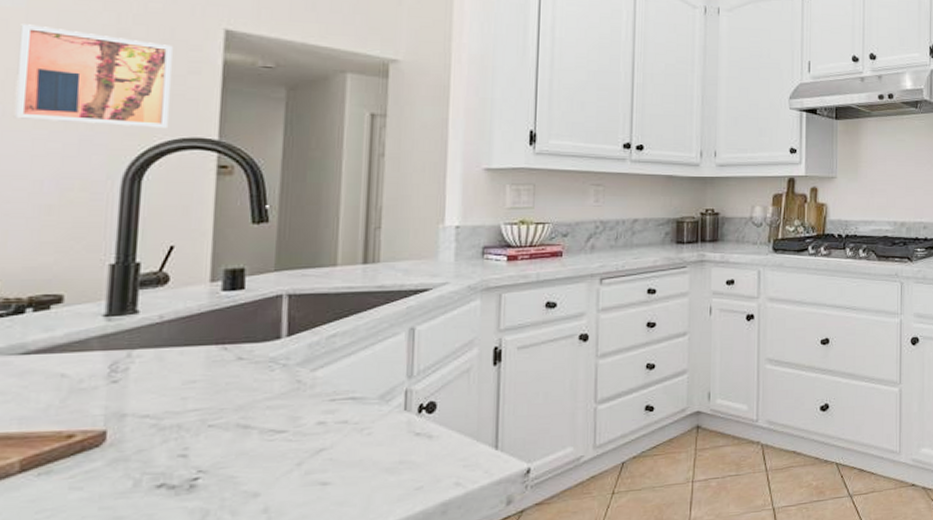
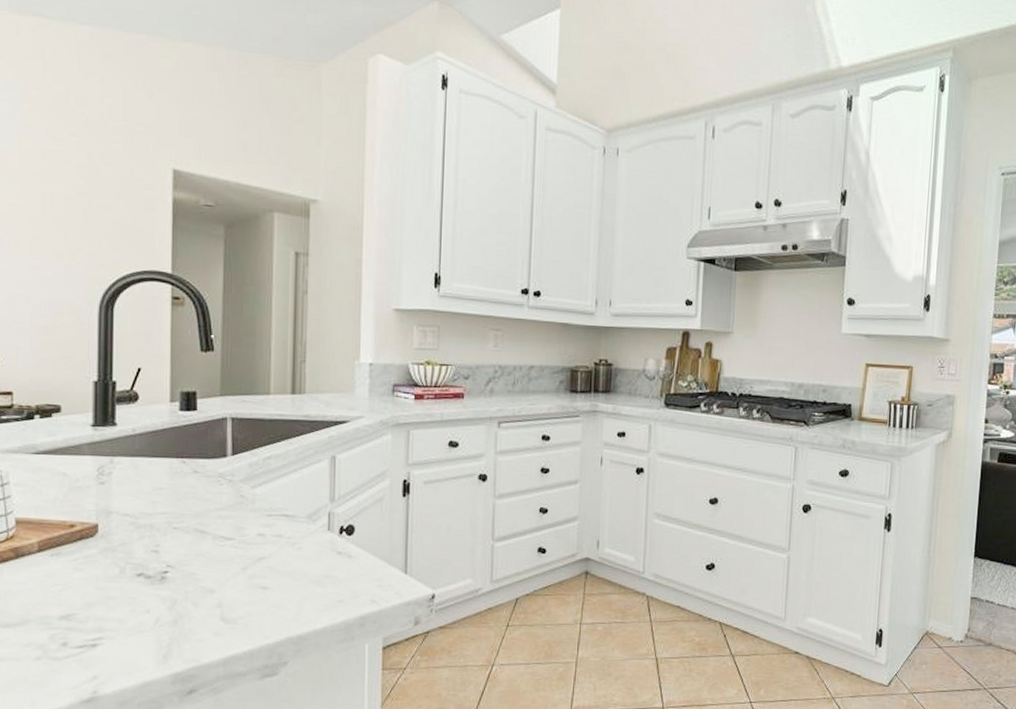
wall art: present [13,24,173,129] -> none [16,163,132,261]

